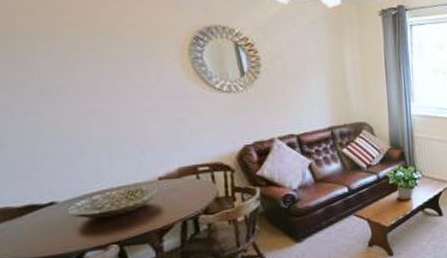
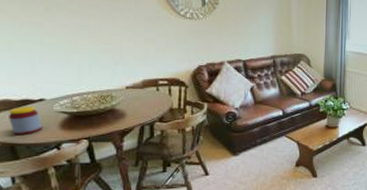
jar: none [10,212,58,249] -> present [9,106,43,136]

